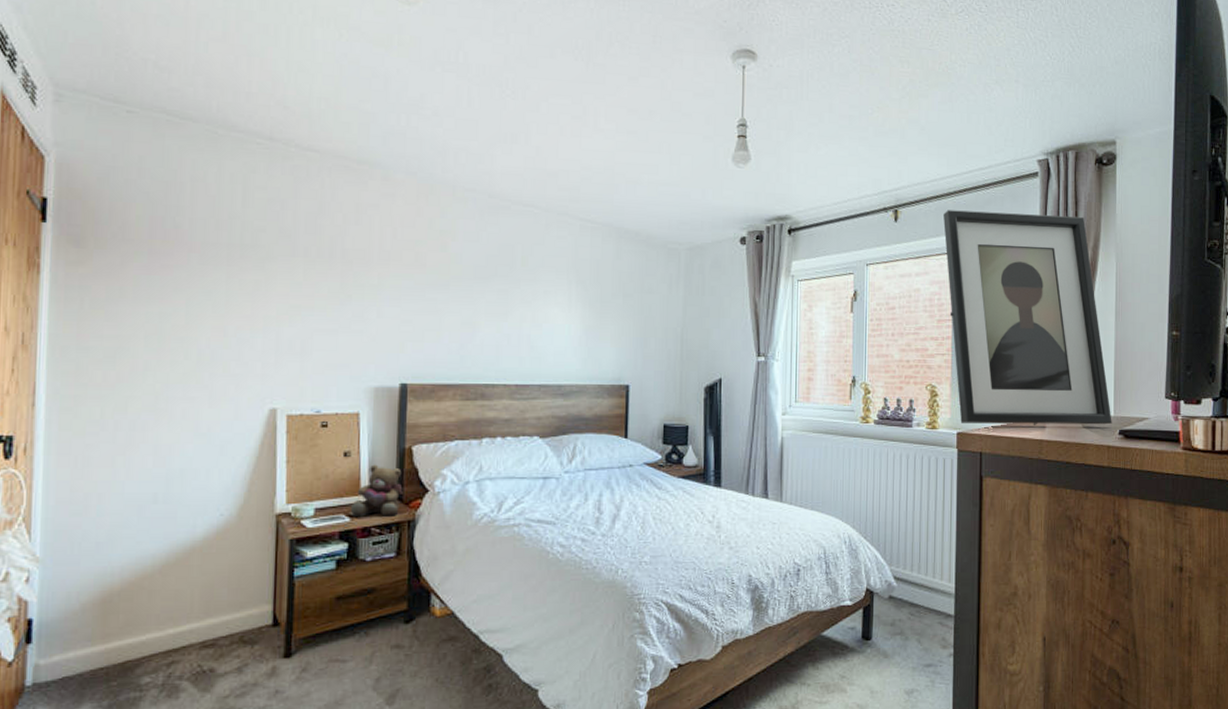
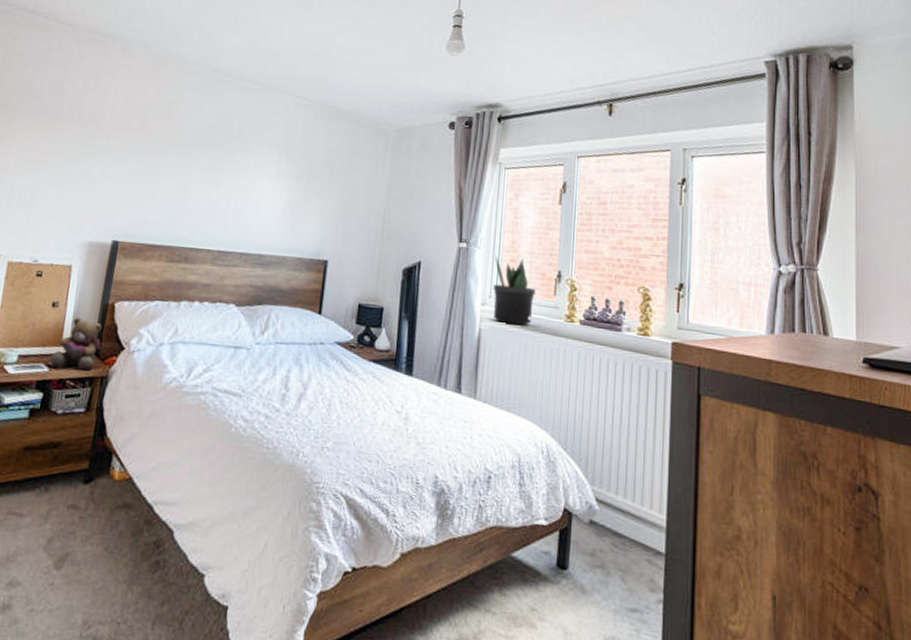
planter: none [792,365,832,431] -> present [493,254,536,326]
picture frame: present [943,210,1112,425] -> none [661,106,854,351]

